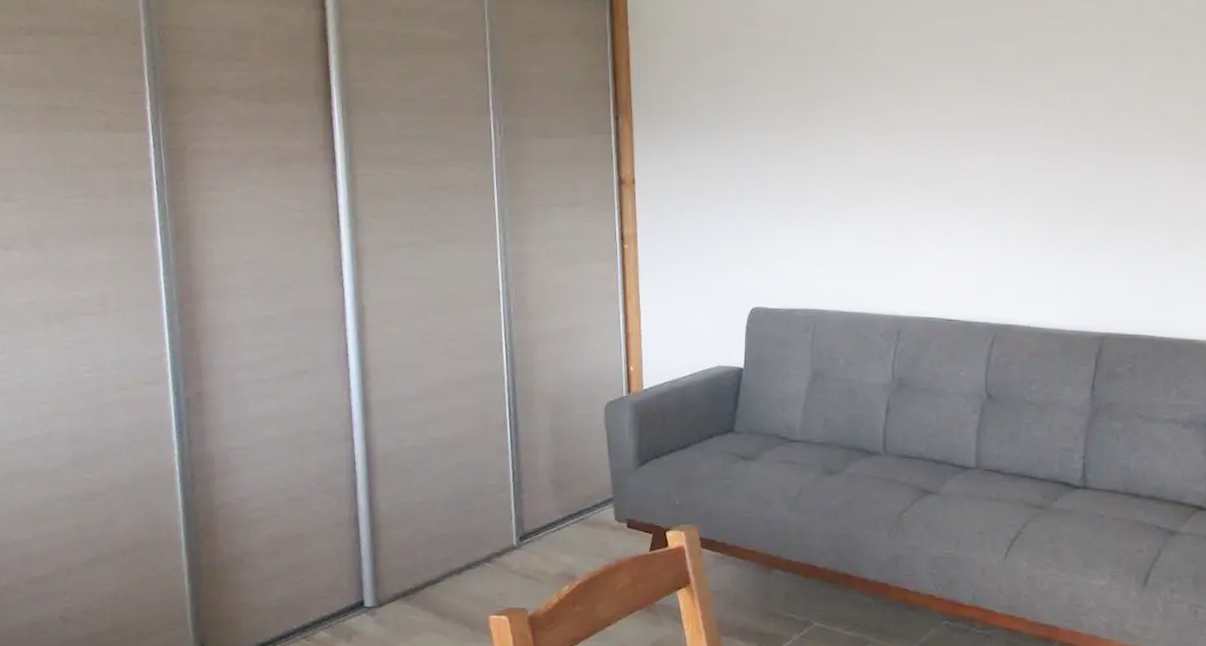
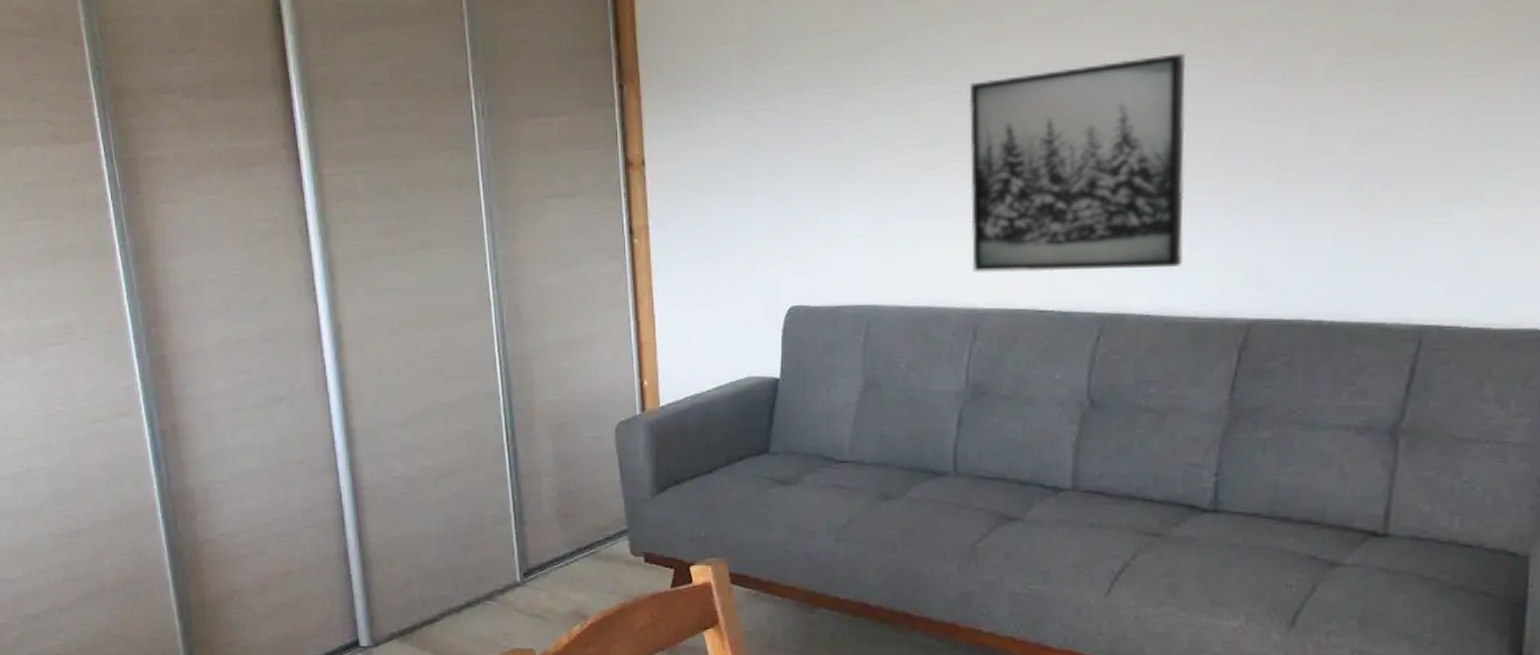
wall art: none [891,124,1053,289] -> present [969,53,1186,272]

